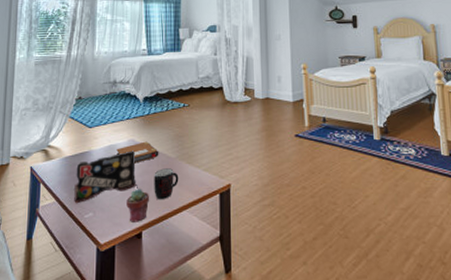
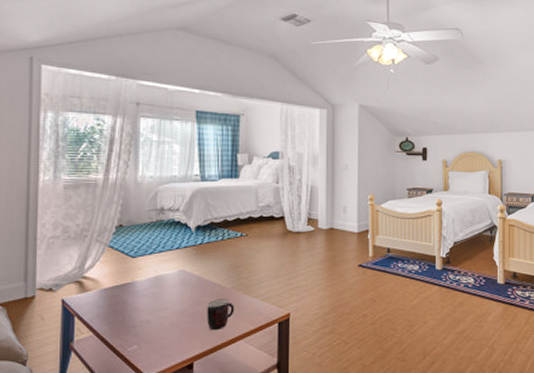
laptop: present [74,150,137,204] -> none [115,281,188,337]
notebook: present [116,141,159,164] -> none [164,271,213,295]
potted succulent: present [126,189,150,222] -> none [176,320,203,354]

